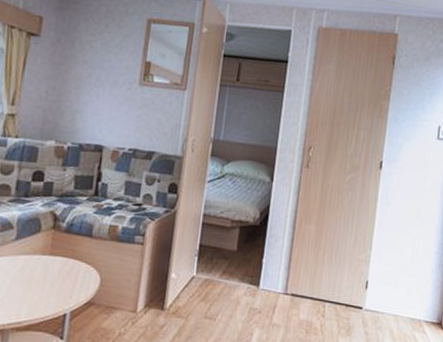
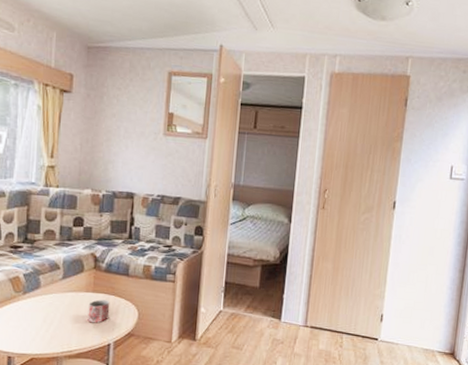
mug: none [41,263,69,291] -> present [87,299,110,323]

